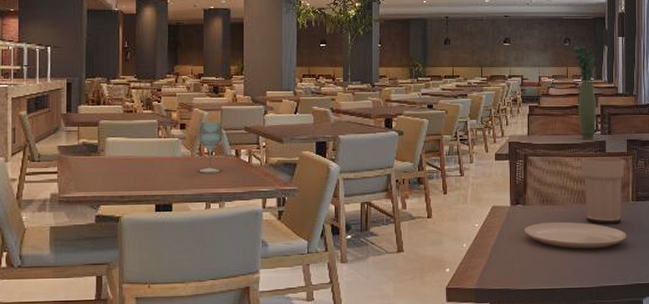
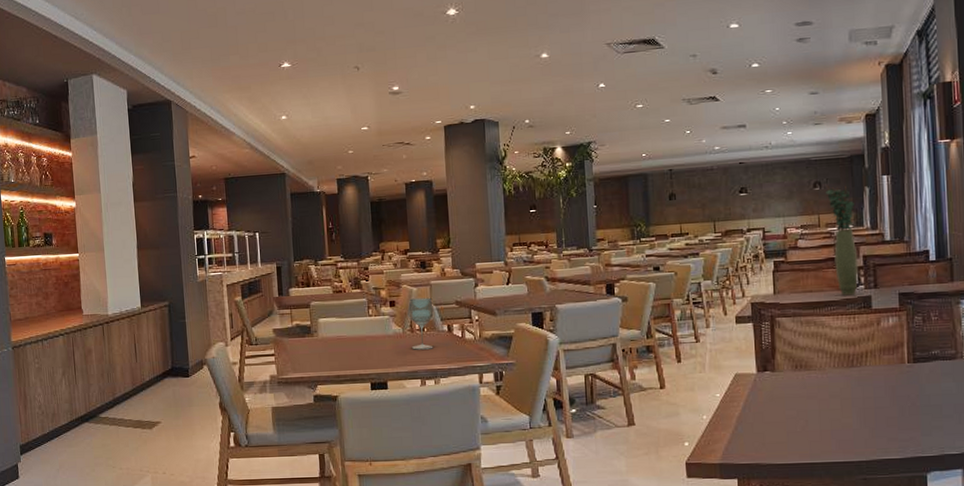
plate: present [524,221,627,249] -> none [774,388,904,419]
cup: present [582,157,625,224] -> none [842,314,897,390]

